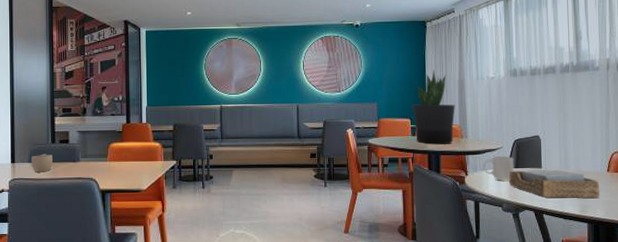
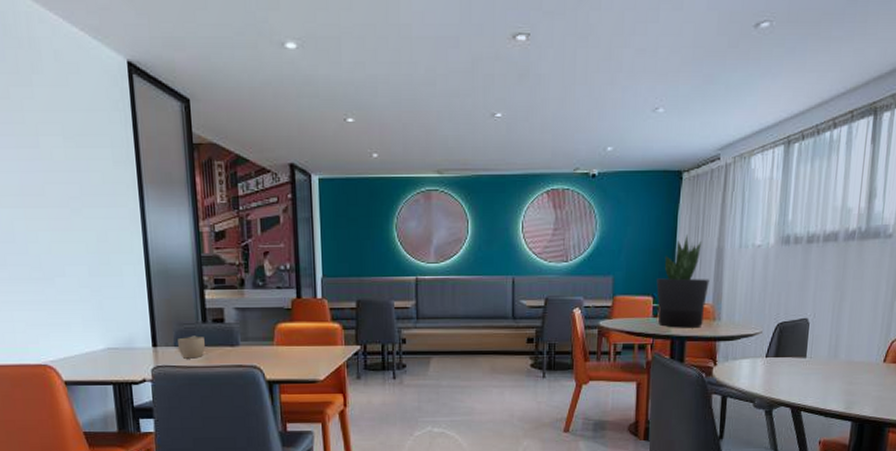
cup: present [483,155,515,182] -> none [736,342,774,373]
napkin holder: present [509,169,600,199] -> none [765,358,872,394]

